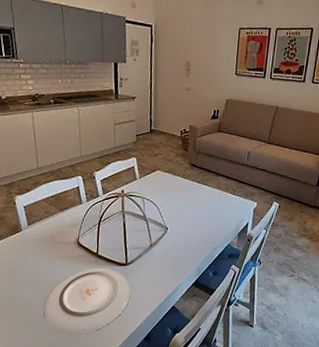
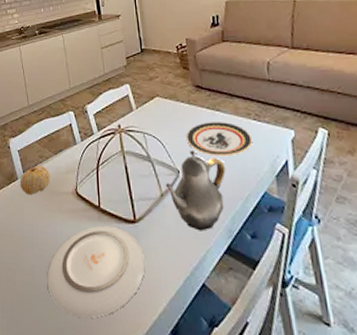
fruit: none [24,219,54,243] -> present [20,165,50,195]
teapot: none [155,213,203,271] -> present [165,150,226,231]
plate: none [178,192,227,219] -> present [187,122,253,157]

